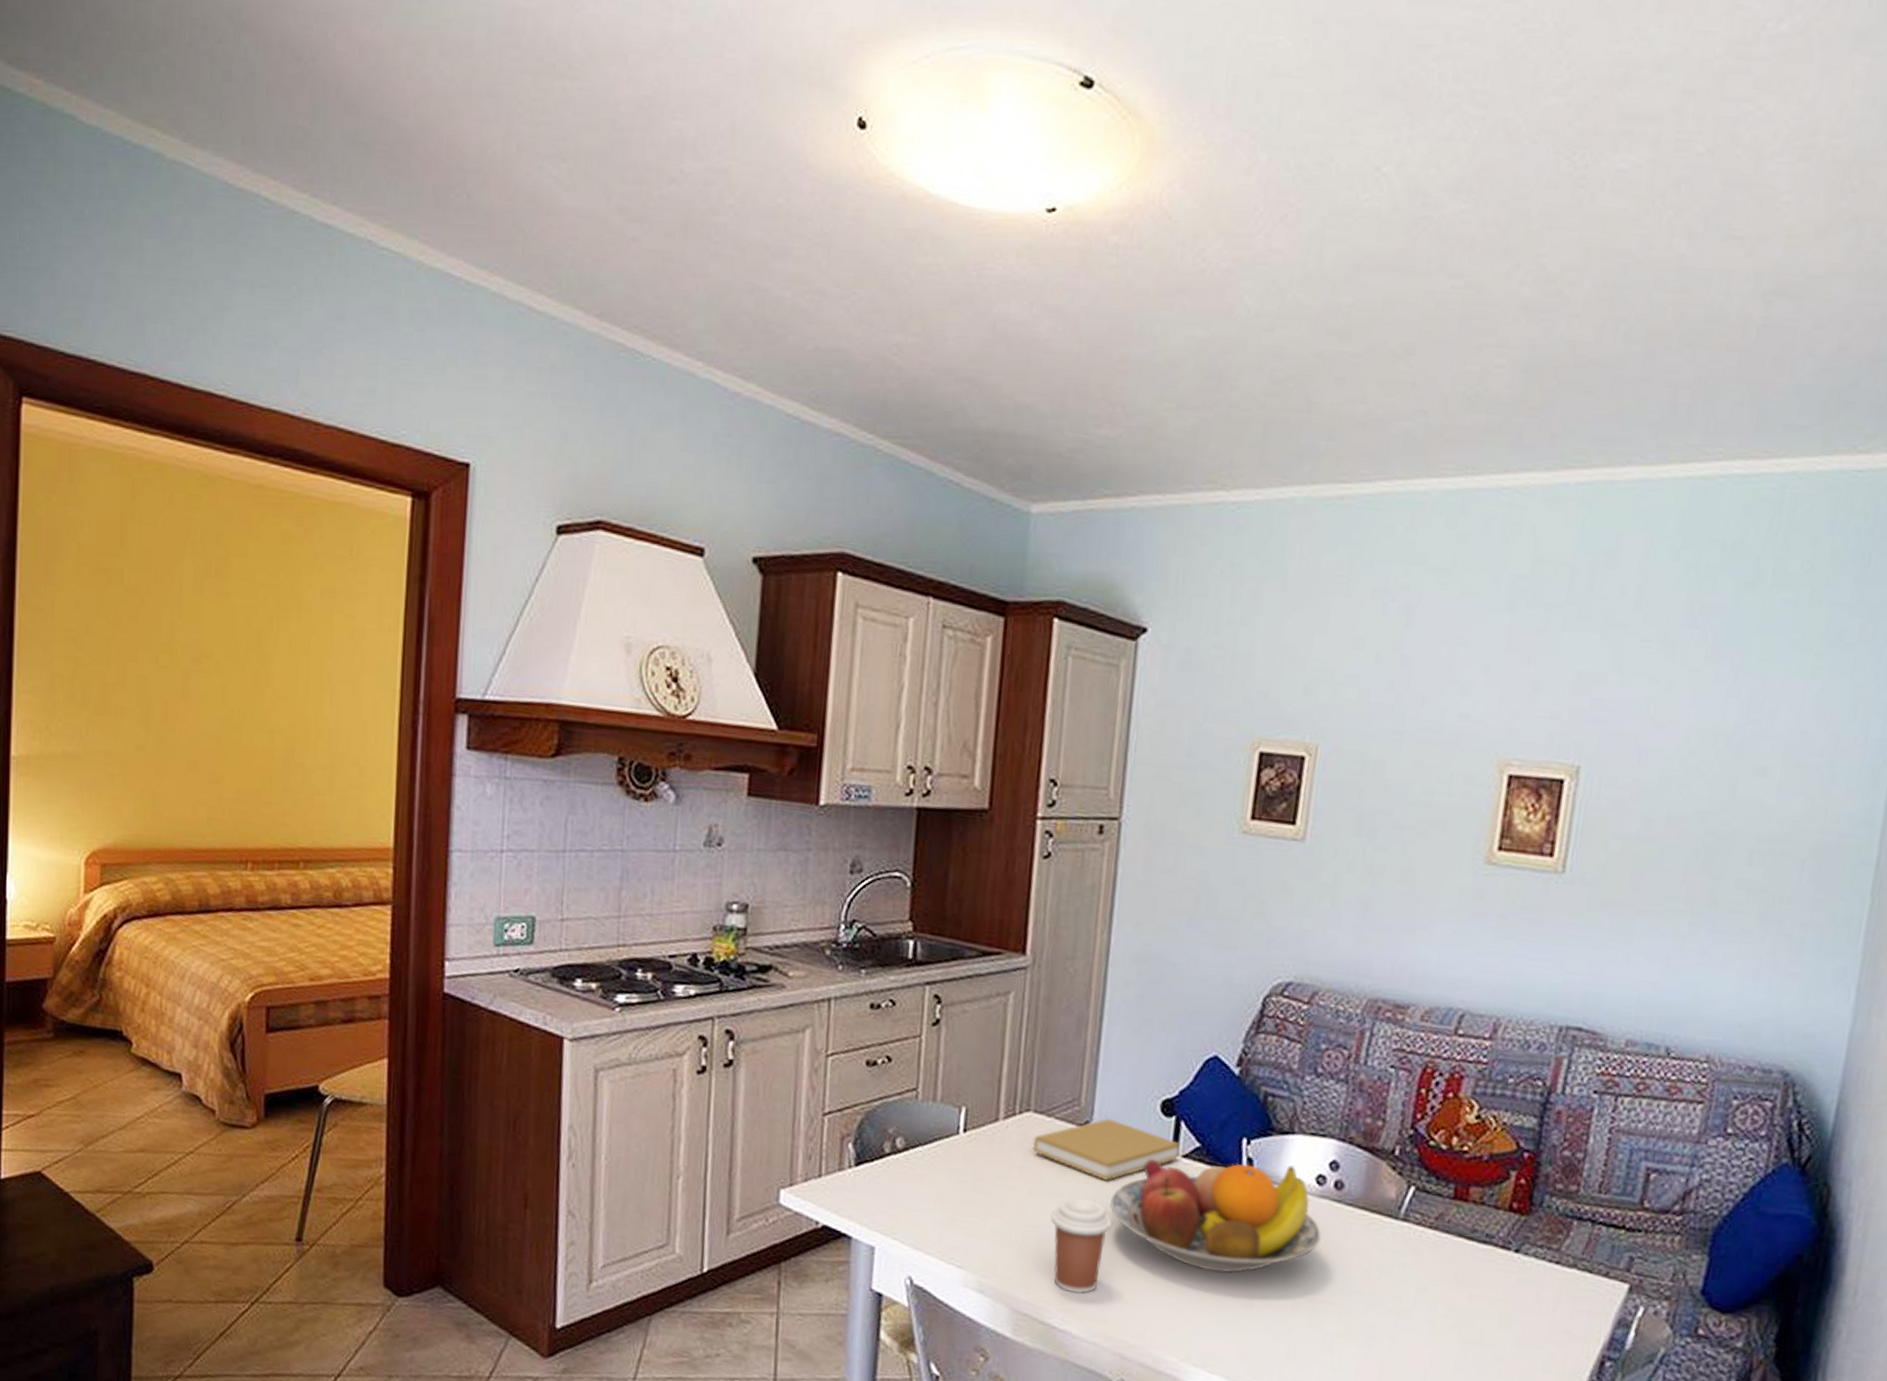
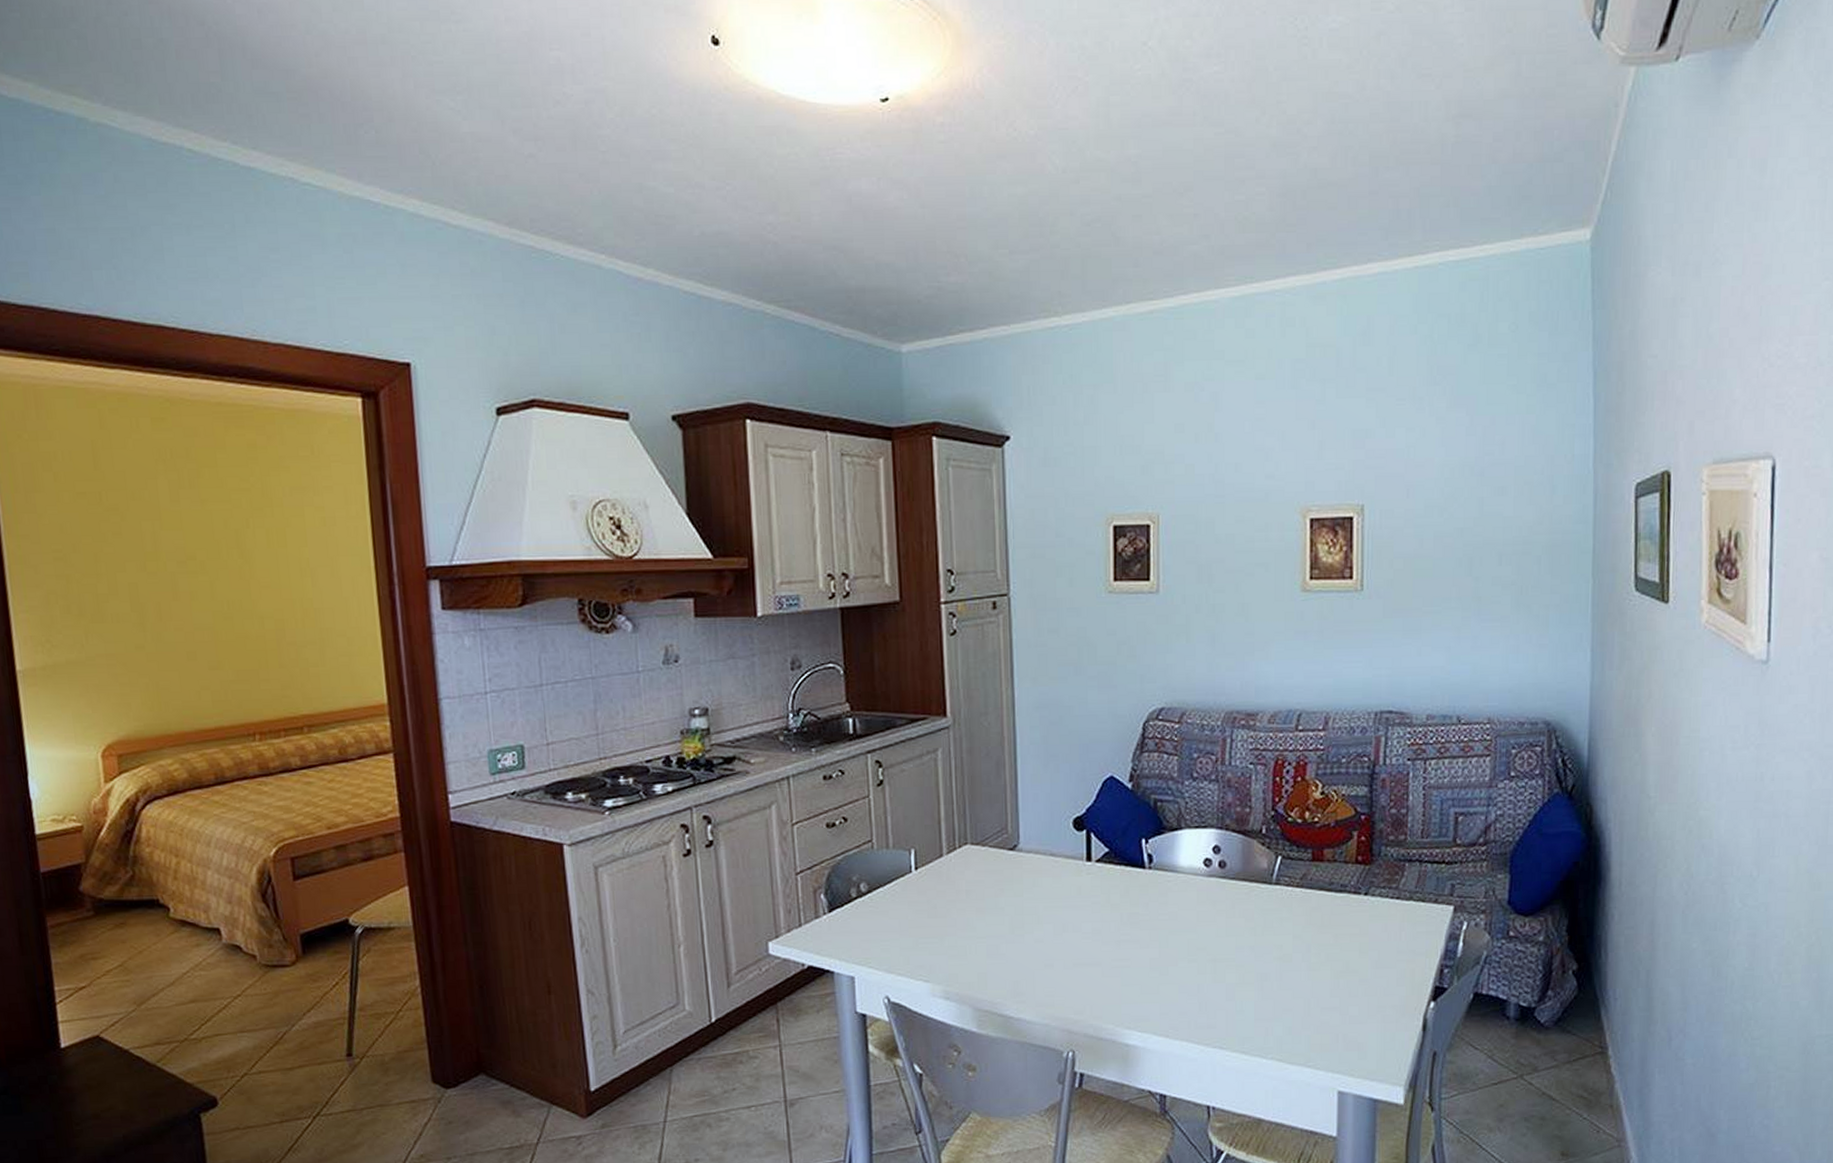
book: present [1032,1117,1180,1182] -> none [973,839,1093,892]
coffee cup: present [1050,1197,1113,1294] -> none [995,907,1047,987]
fruit bowl: present [1109,1159,1322,1273] -> none [1042,855,1215,950]

